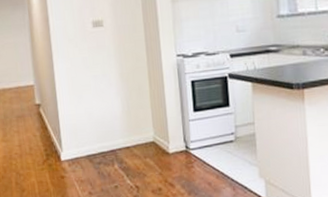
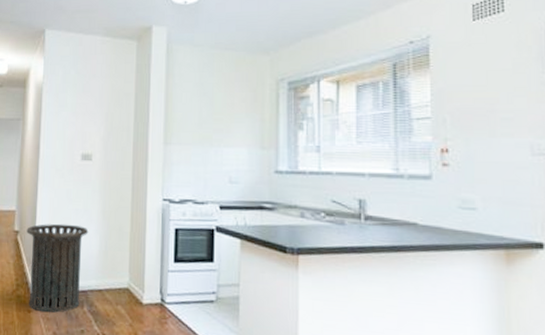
trash bin: none [48,90,110,176] -> present [26,223,89,313]

